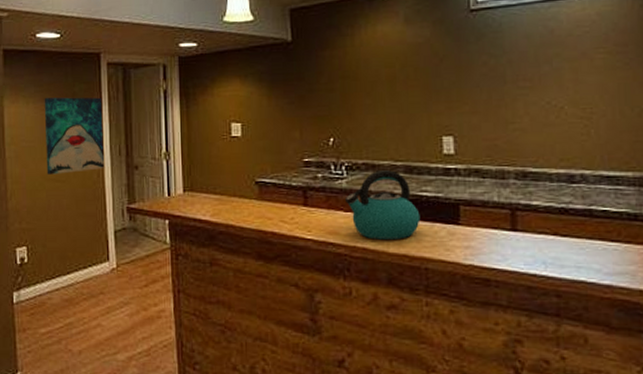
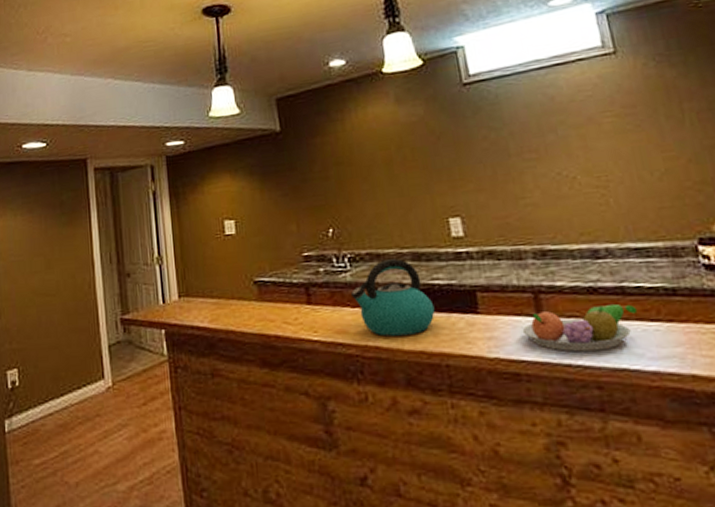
wall art: present [44,97,104,175] -> none [32,204,95,289]
fruit bowl: none [496,225,601,264] -> present [522,304,638,352]

